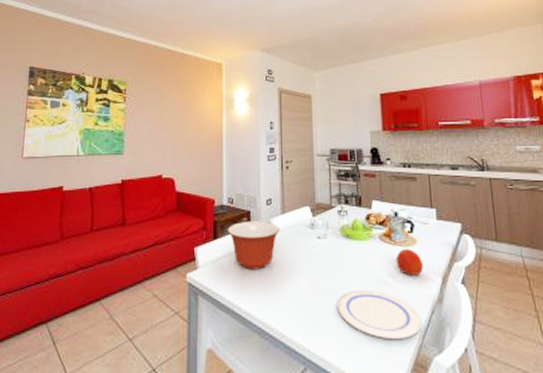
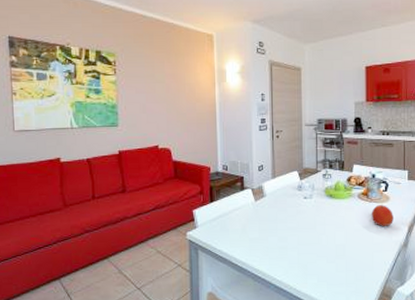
mixing bowl: present [227,221,280,270] -> none [222,185,271,227]
plate: present [337,290,422,339] -> none [320,239,389,277]

